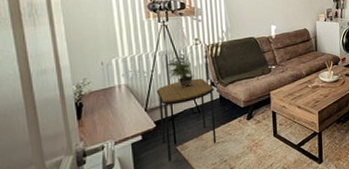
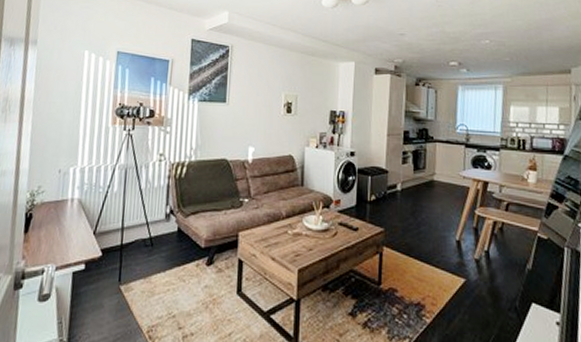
side table: present [156,78,217,162] -> none [106,202,173,304]
potted plant: present [165,51,197,87] -> none [123,168,155,211]

